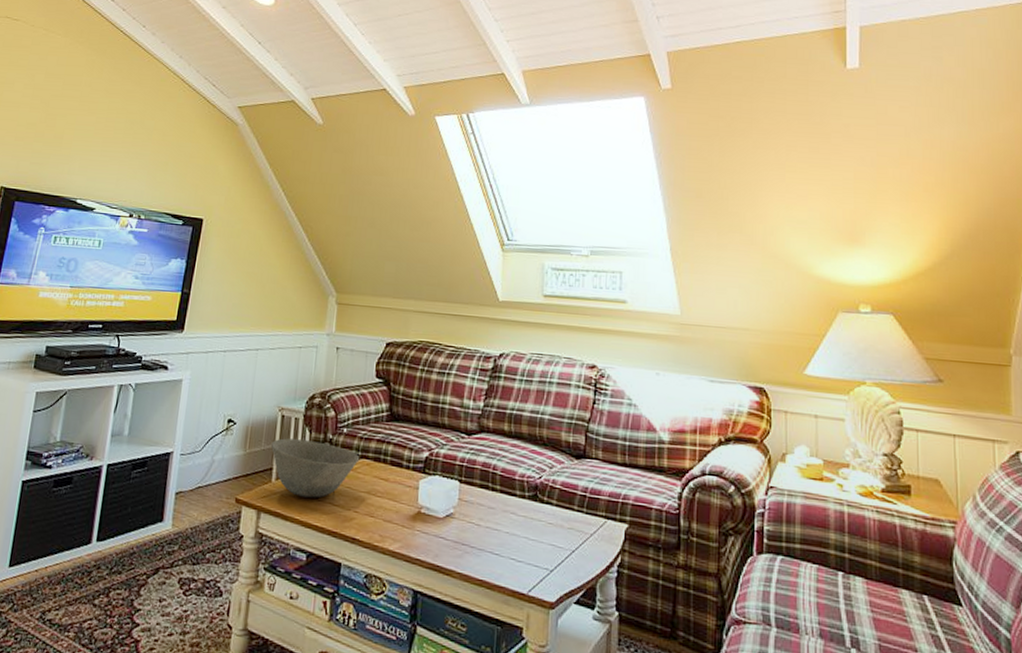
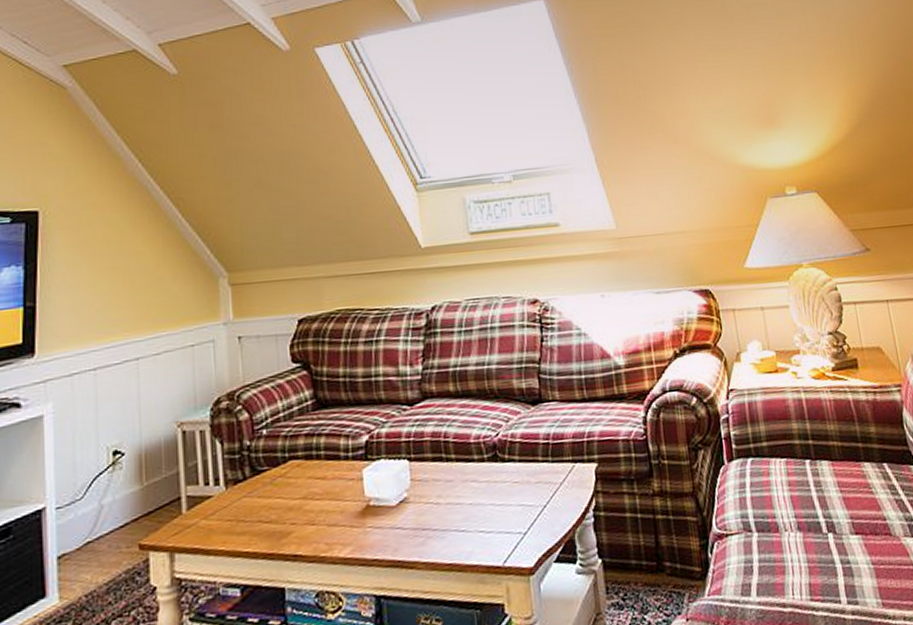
bowl: present [270,438,360,498] -> none [173,452,288,523]

